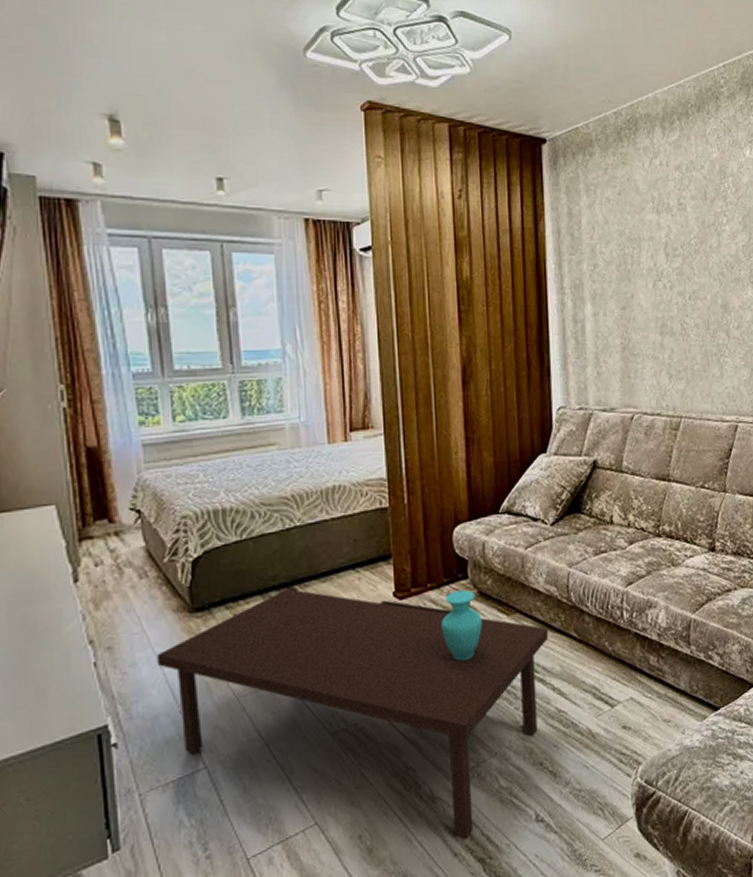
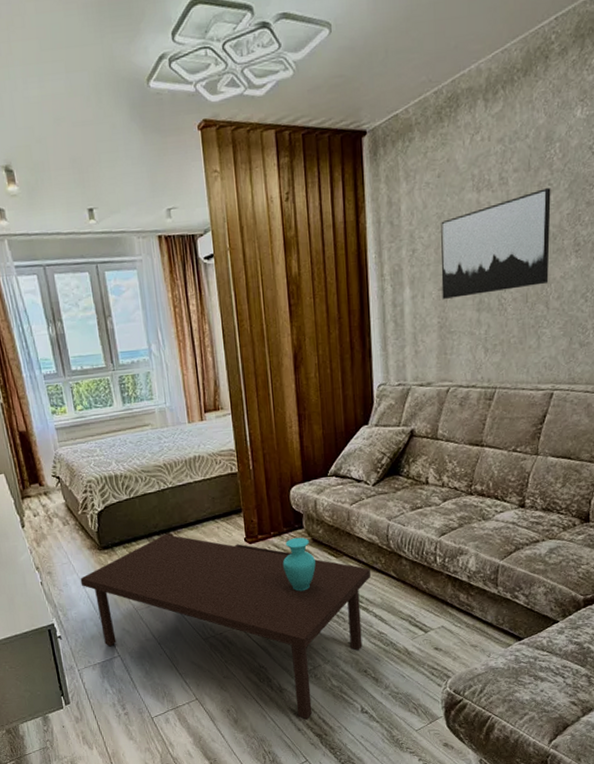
wall art: none [622,219,728,319] -> present [441,188,551,299]

